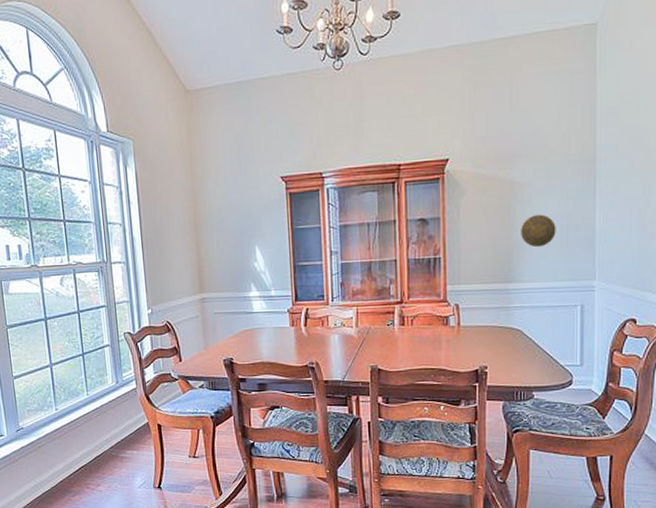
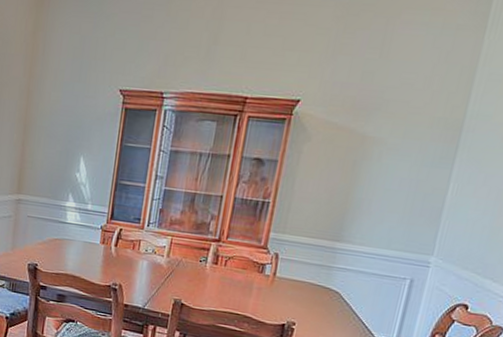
decorative plate: present [521,214,556,248] -> none [361,175,403,211]

